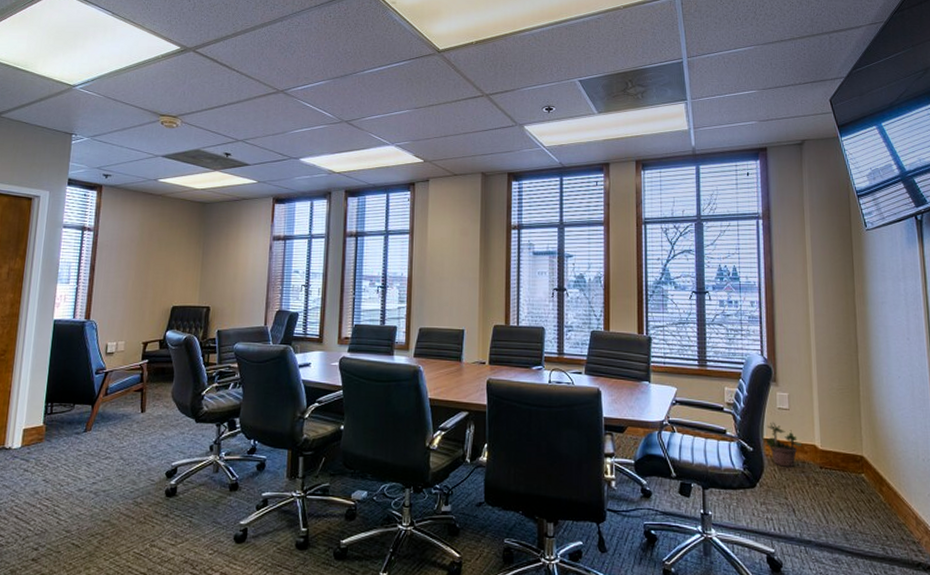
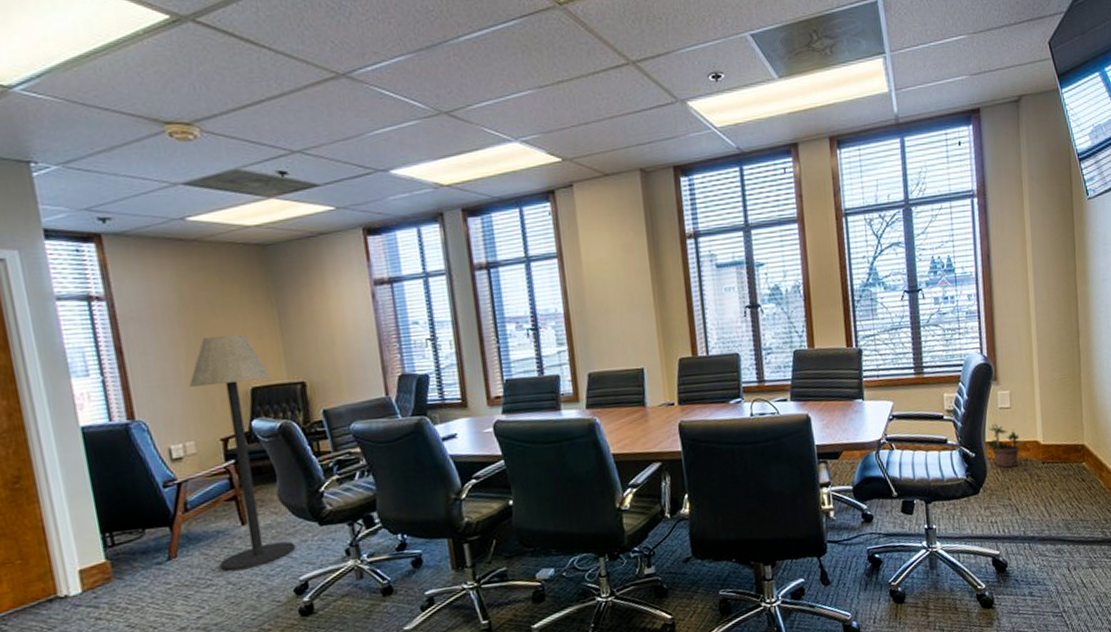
floor lamp: none [118,264,187,449] -> present [189,335,296,571]

